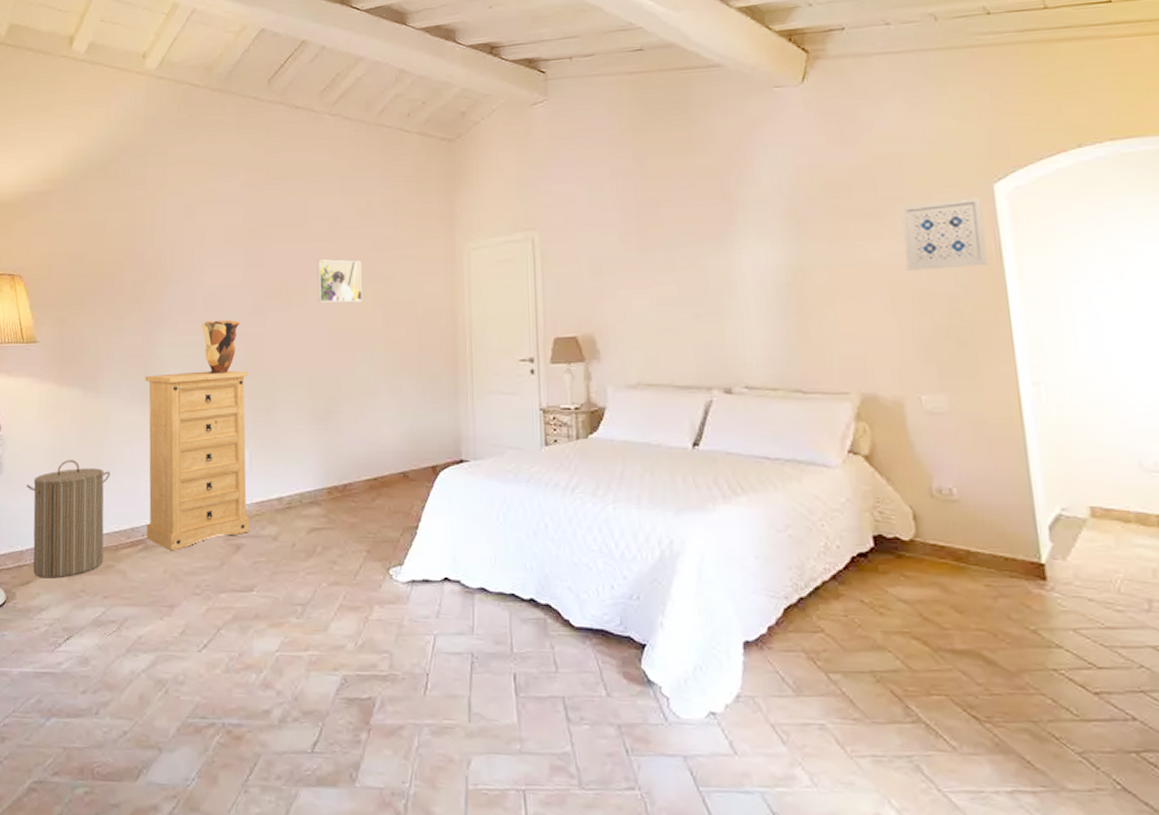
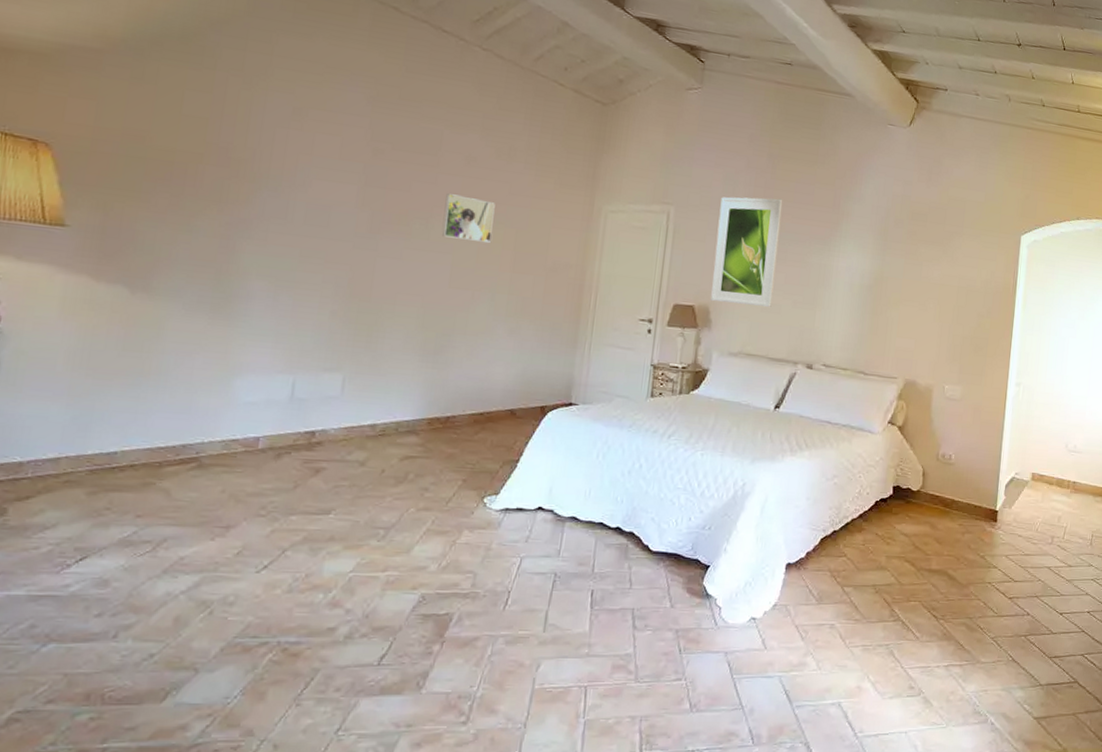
laundry hamper: present [26,460,111,579] -> none [34,365,160,495]
dresser: present [145,370,249,551] -> none [202,283,351,471]
decorative vase: present [202,319,240,374] -> none [299,235,348,294]
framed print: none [588,200,667,329] -> present [710,197,783,308]
wall art: present [901,197,988,271] -> none [954,240,1011,295]

